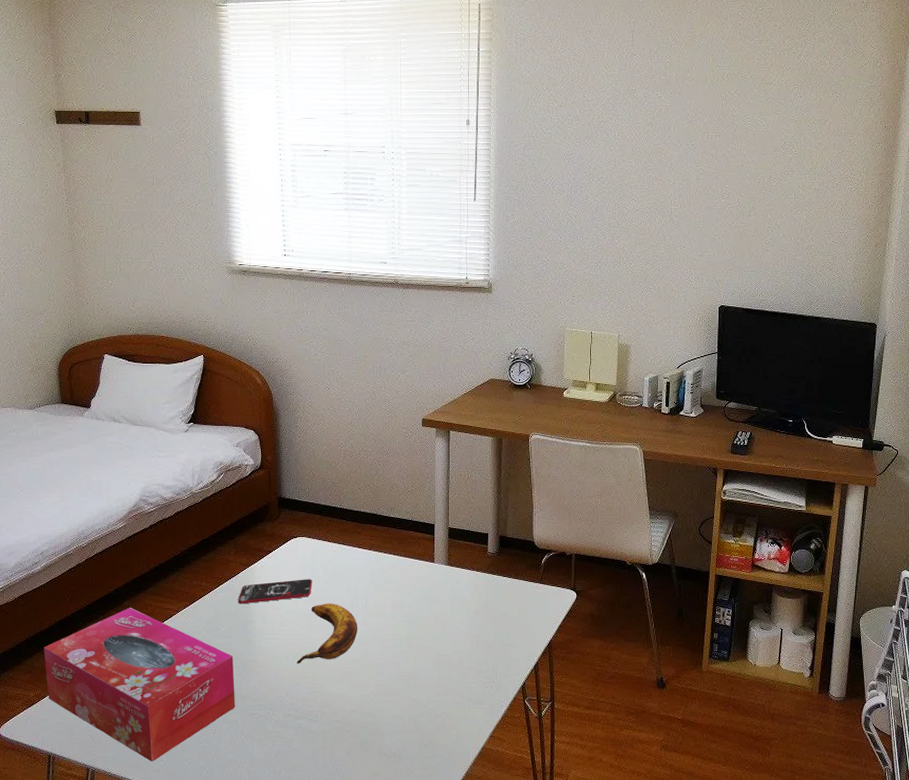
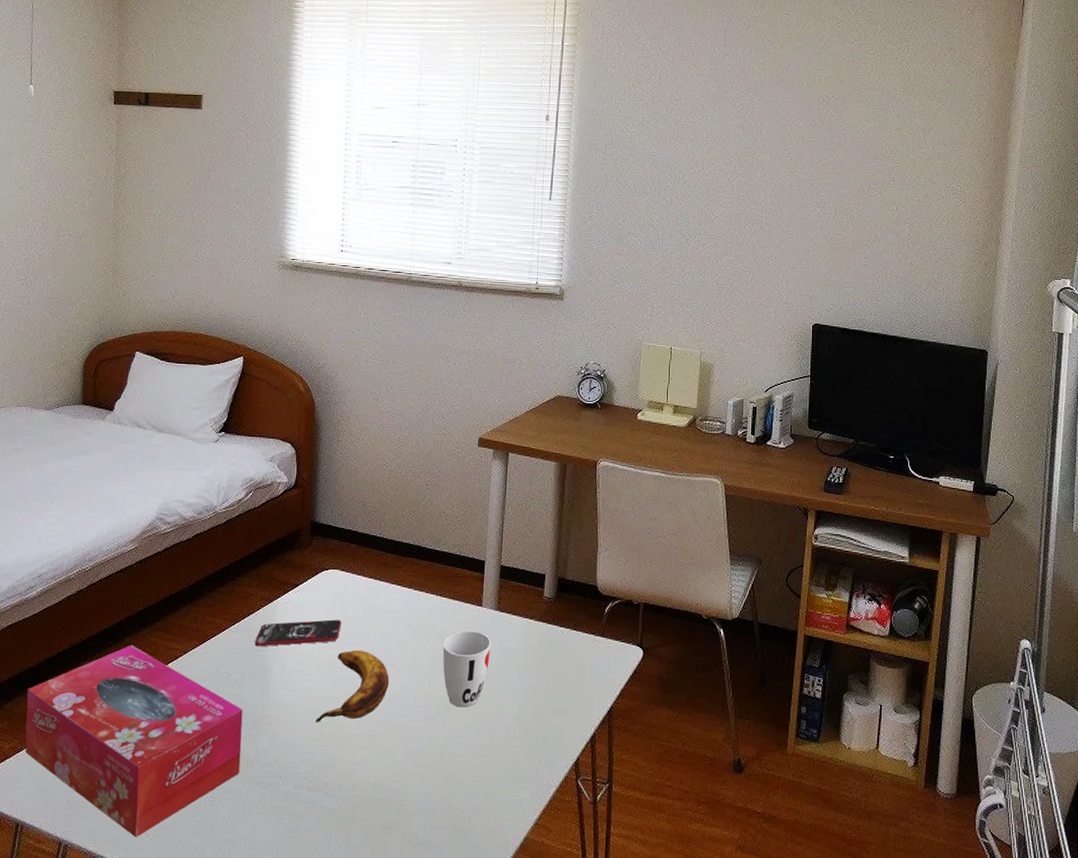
cup: none [402,583,444,646] -> present [442,630,492,708]

